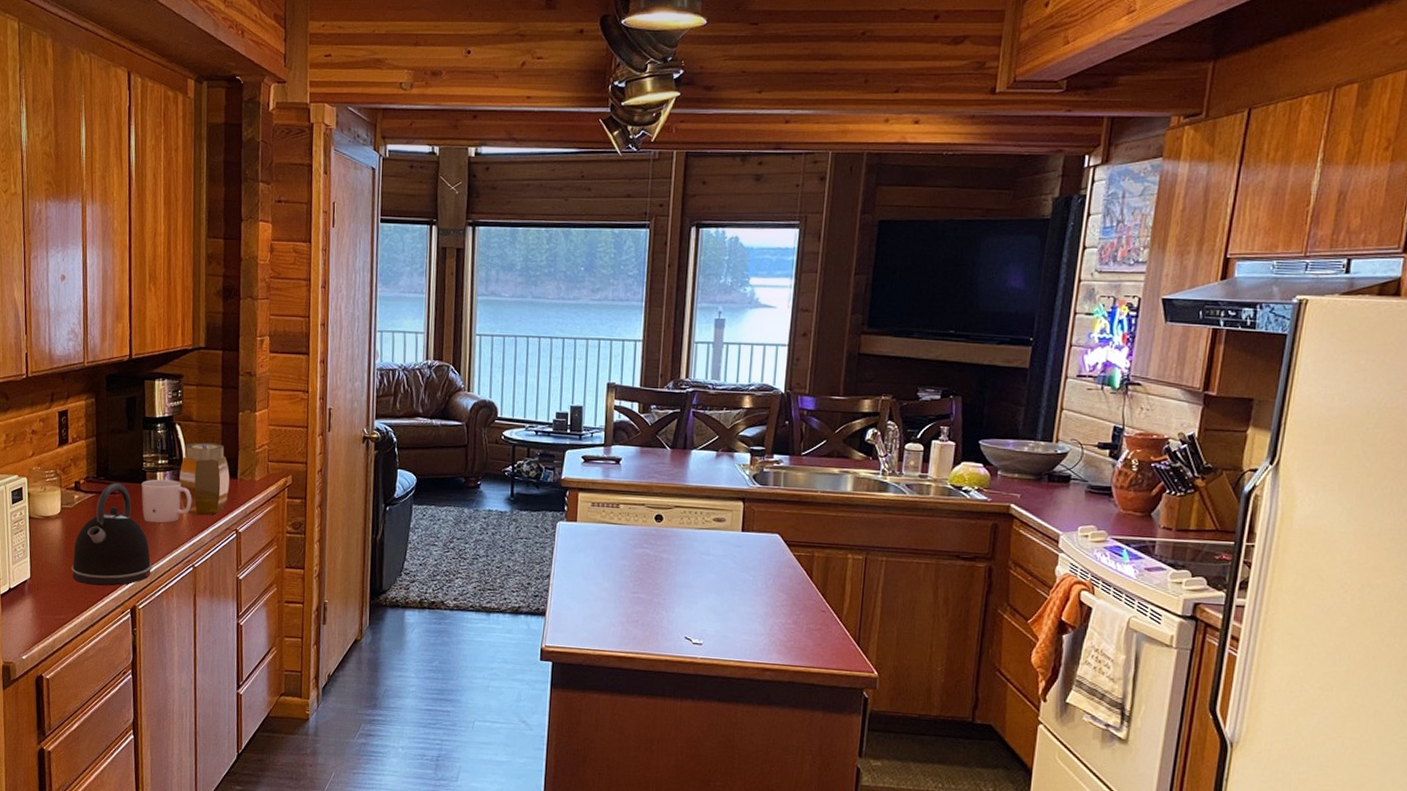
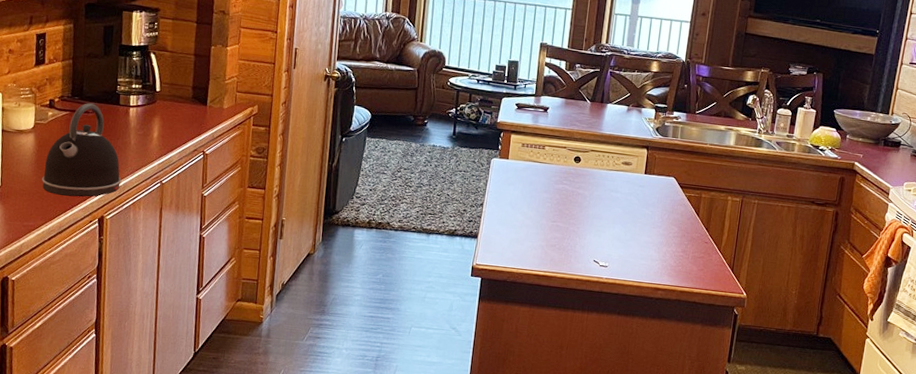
mug: present [141,479,192,524] -> none [114,101,163,143]
jar: present [179,442,230,516] -> none [151,71,200,137]

